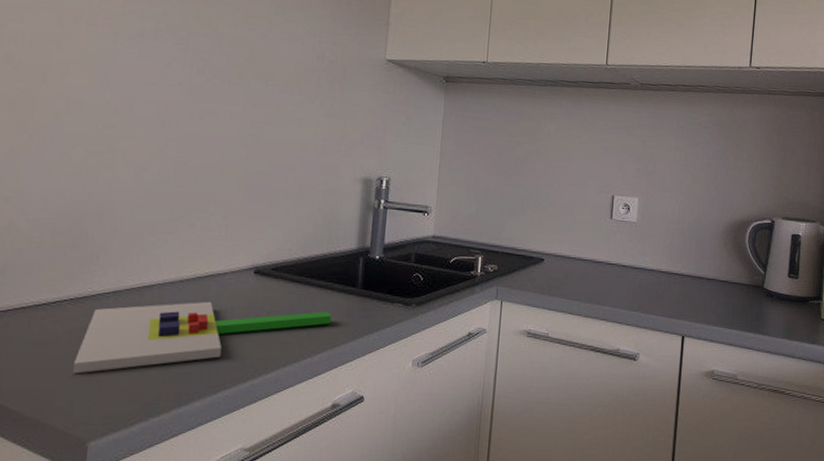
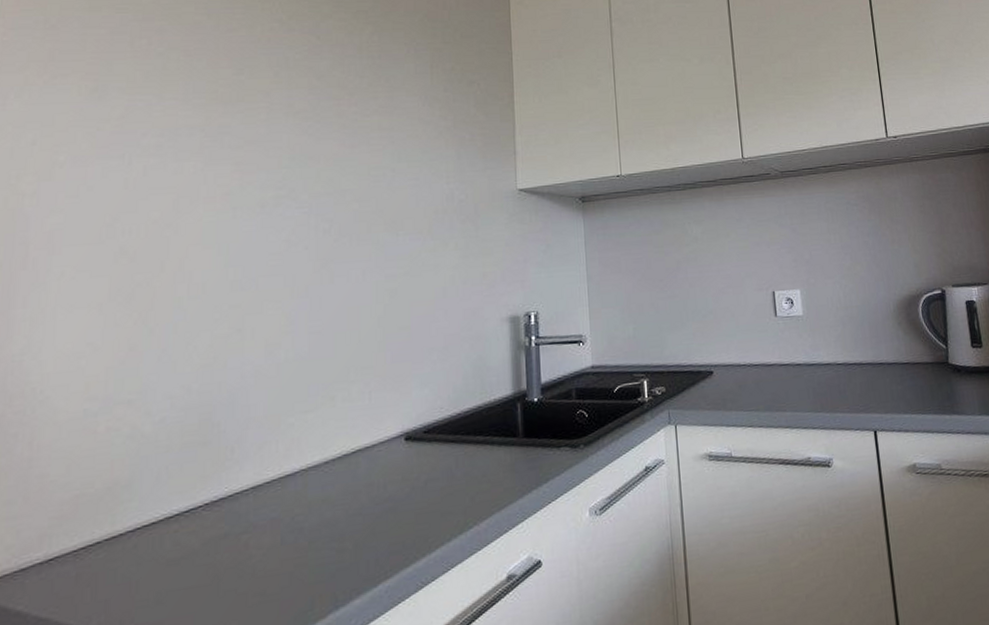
chopping board: present [72,301,332,374] -> none [212,469,495,592]

